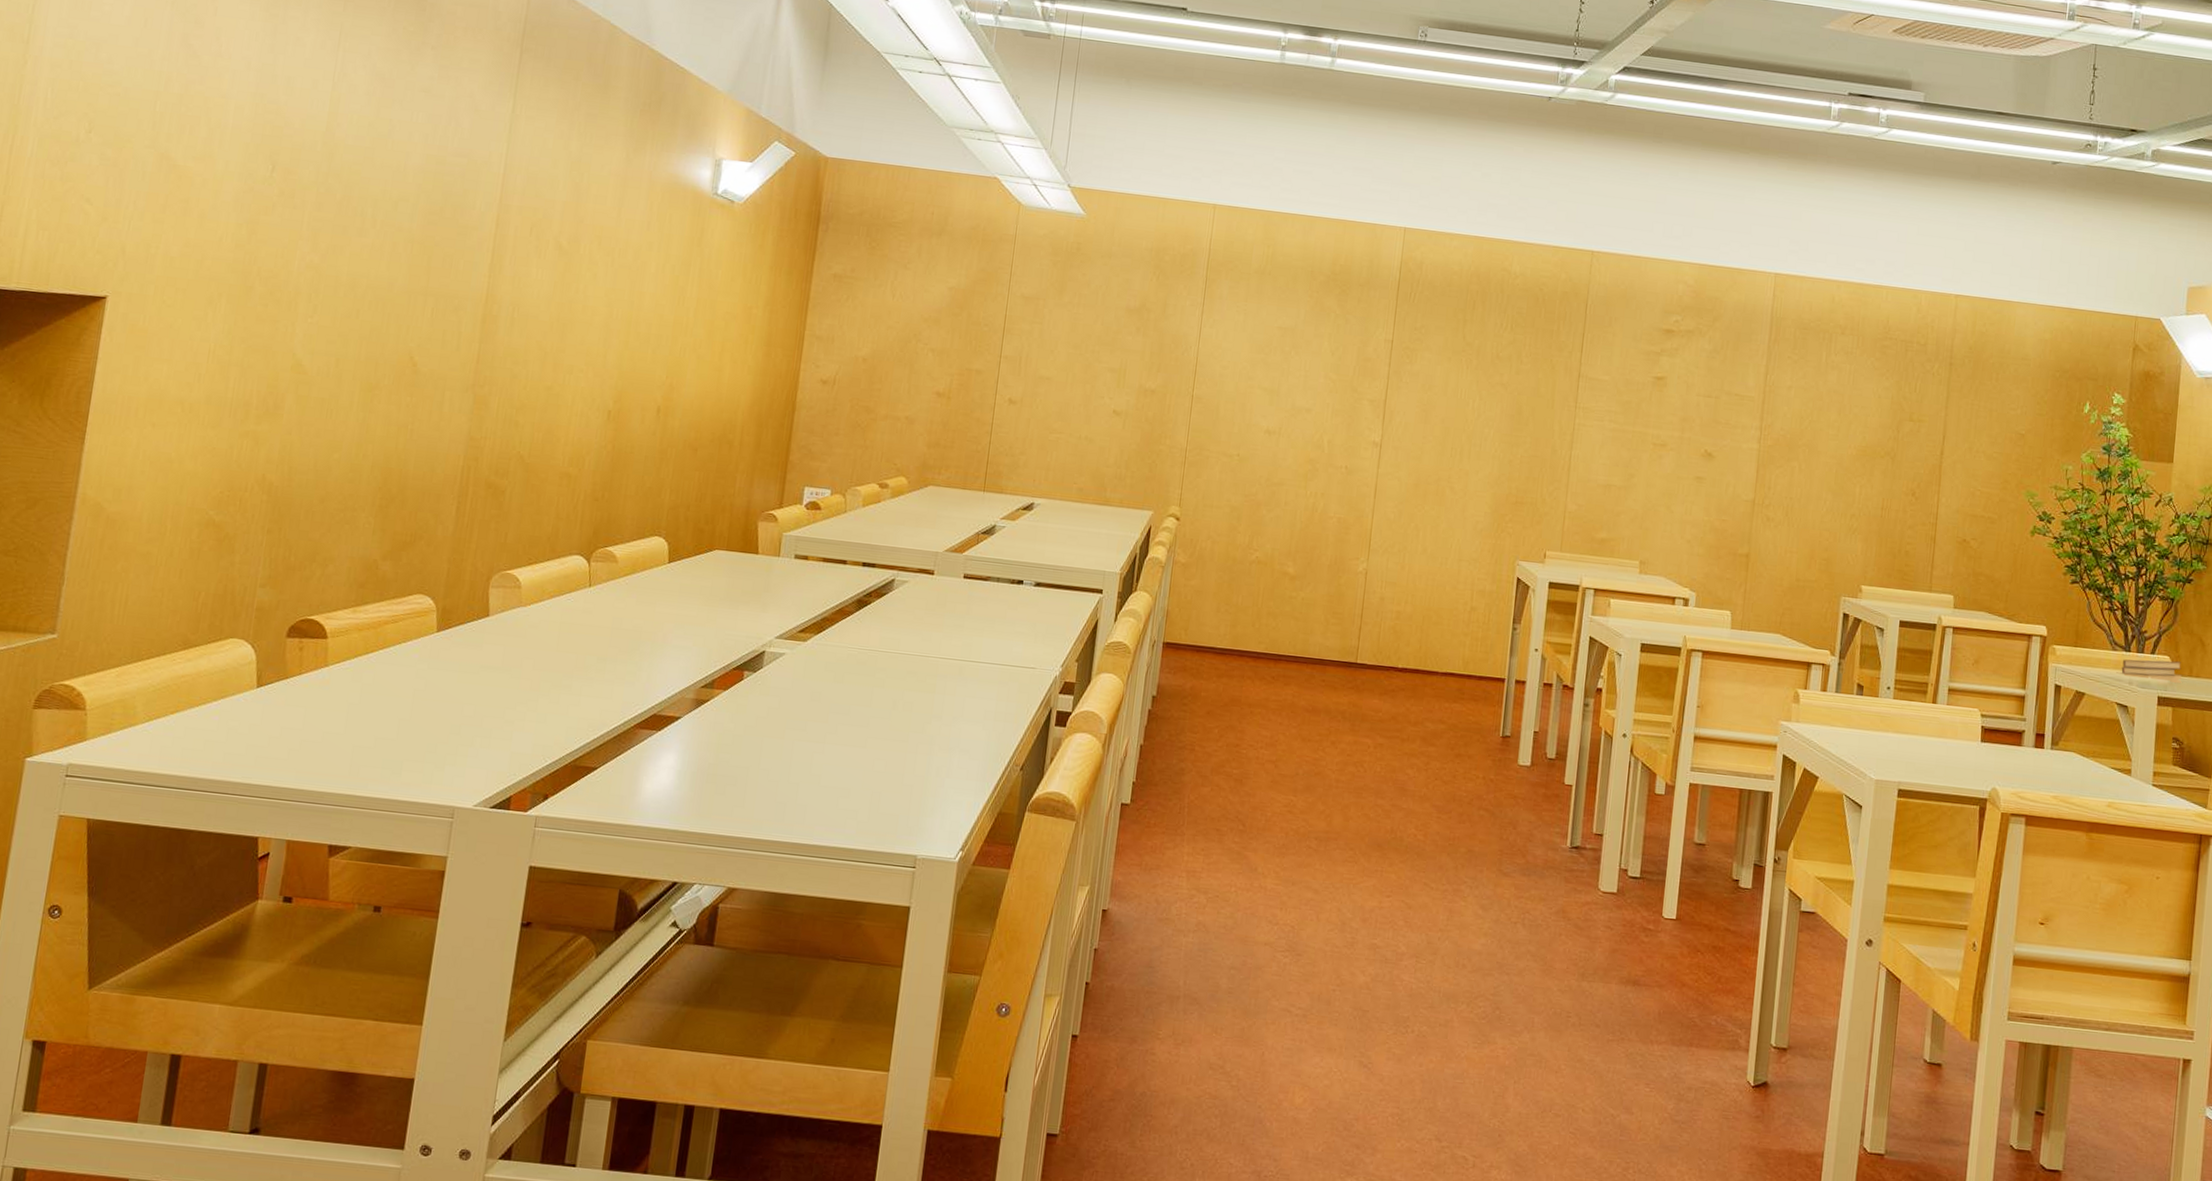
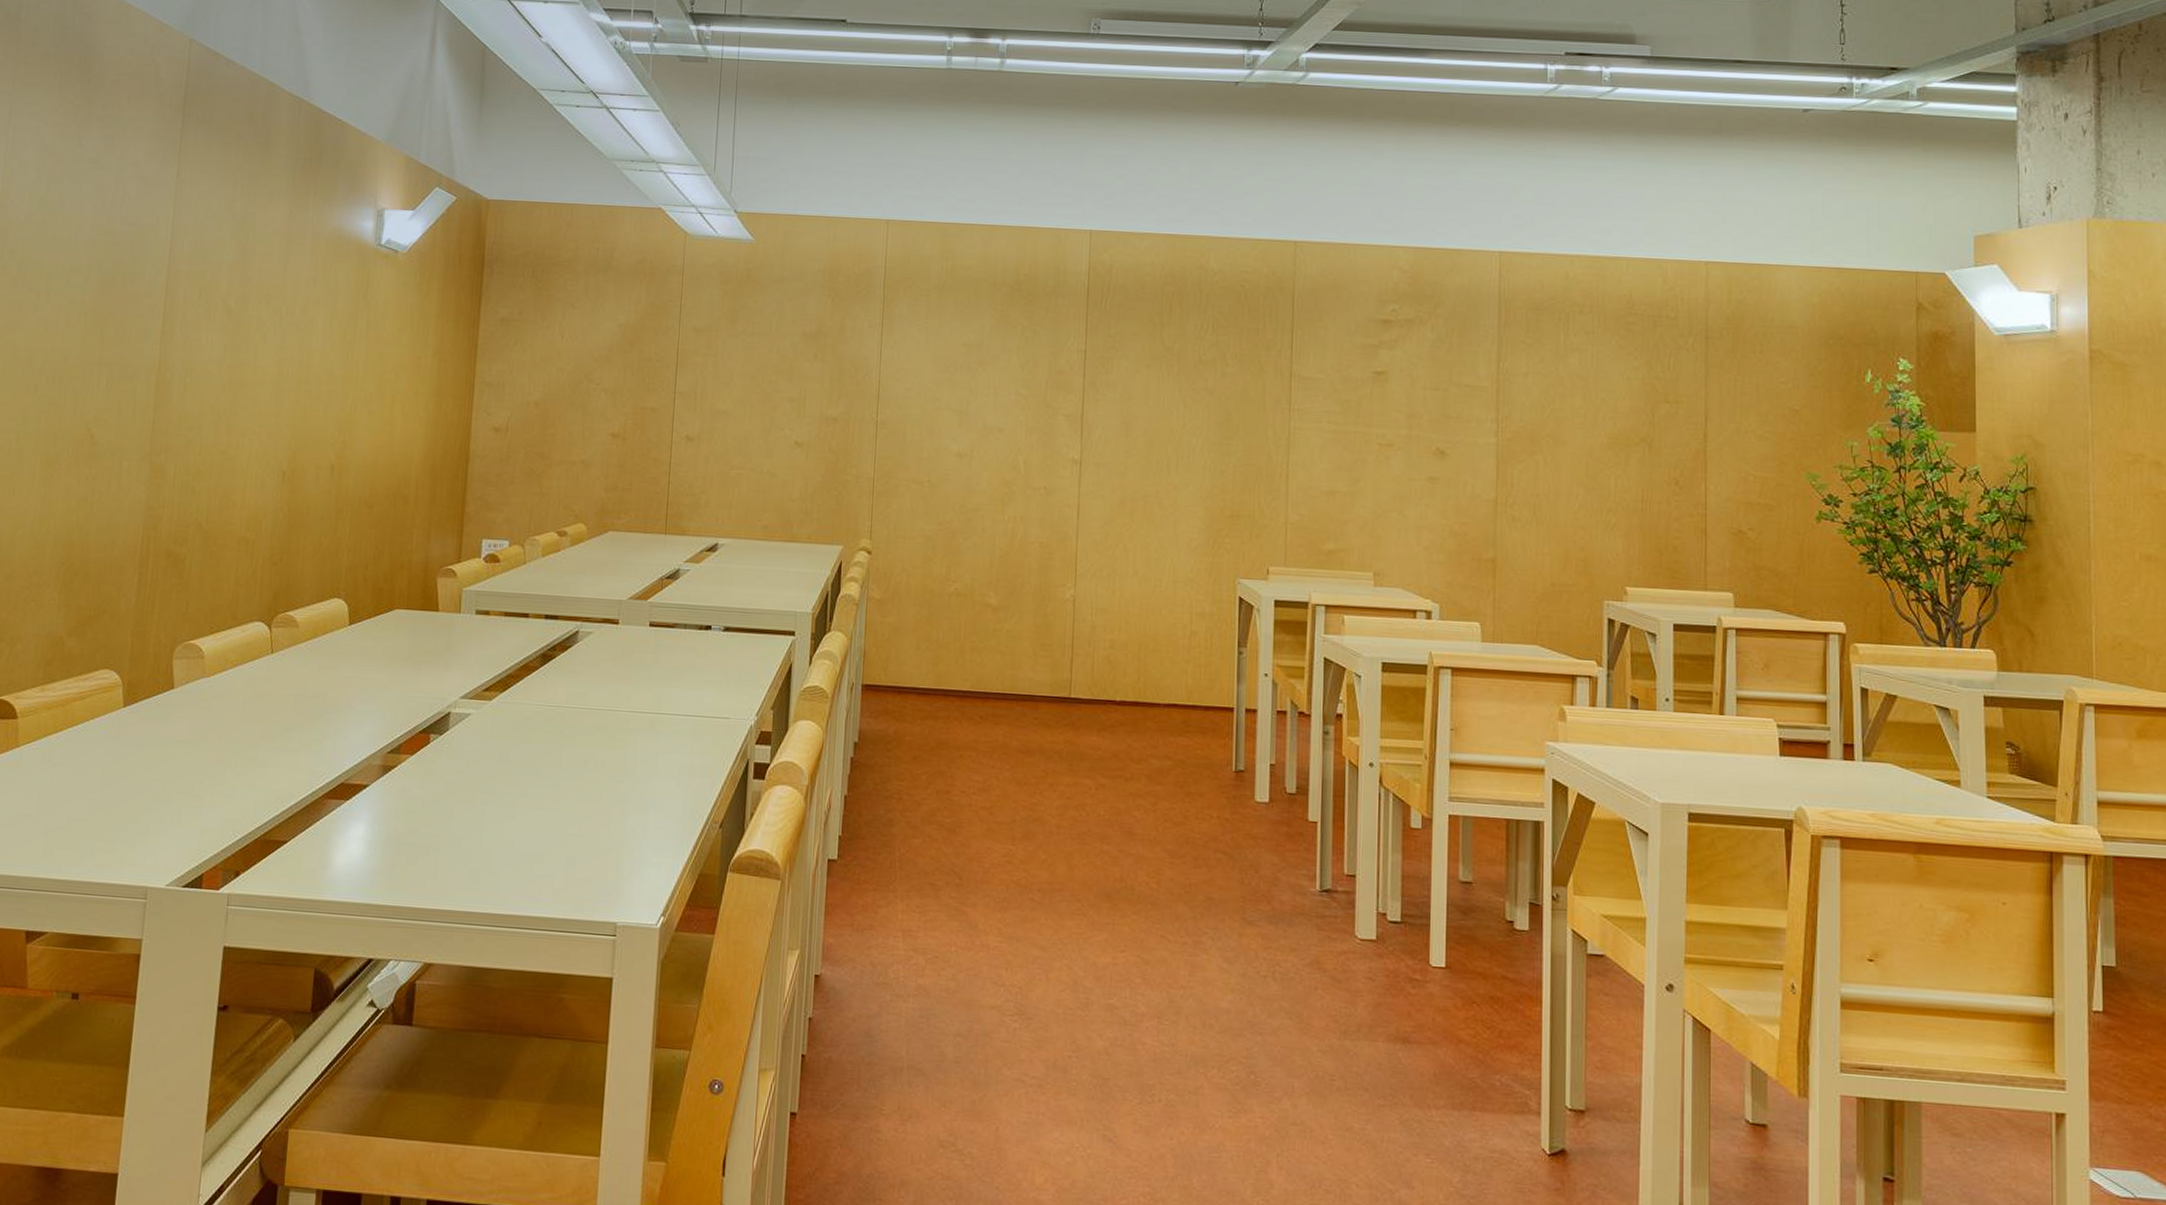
books: present [2116,659,2183,684] -> none [1931,654,2011,681]

